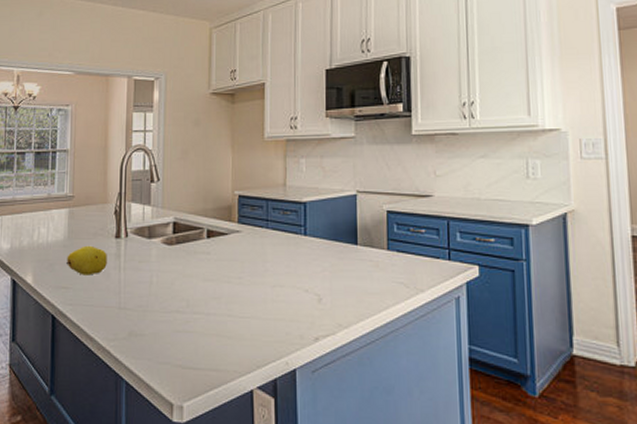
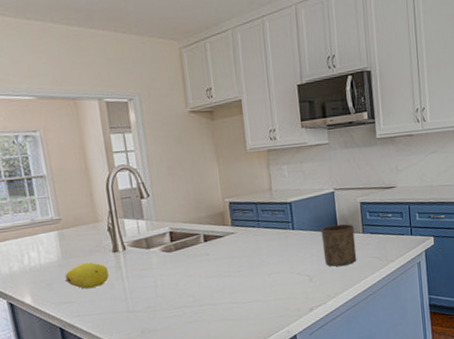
cup: none [337,235,378,288] -> present [321,223,357,267]

